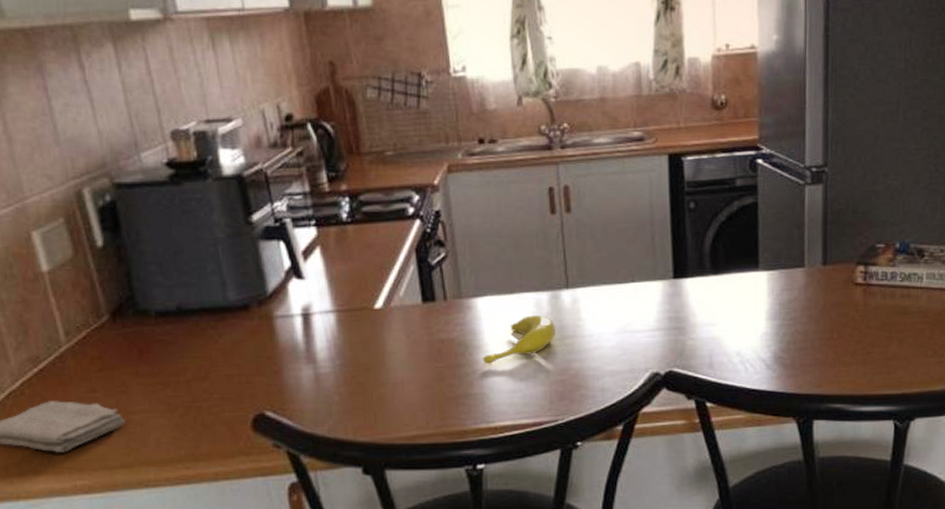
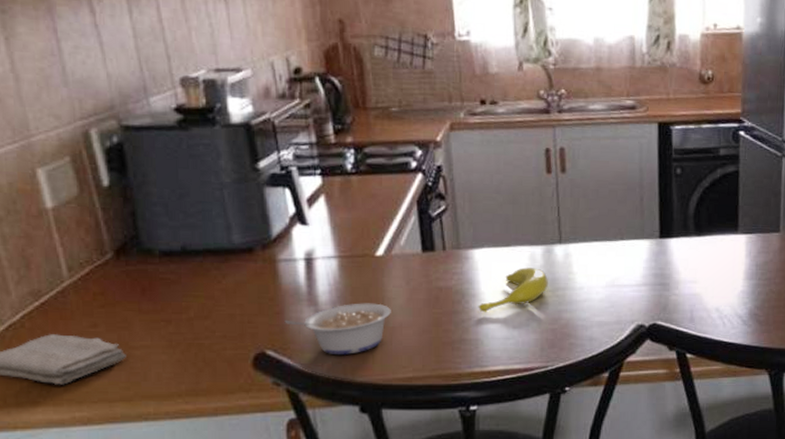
legume: none [283,358,392,415] -> present [284,303,391,356]

